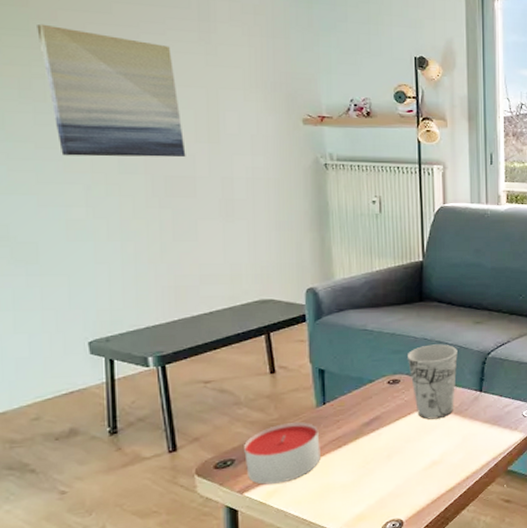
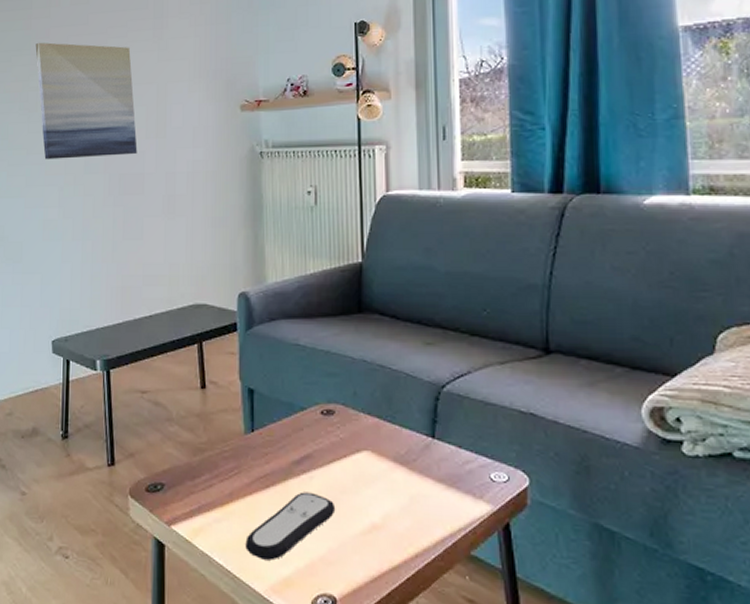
candle: present [244,422,321,485] -> none [173,449,247,521]
remote control: none [320,445,402,505] -> present [245,492,336,560]
cup: present [408,344,458,420] -> none [344,368,403,468]

